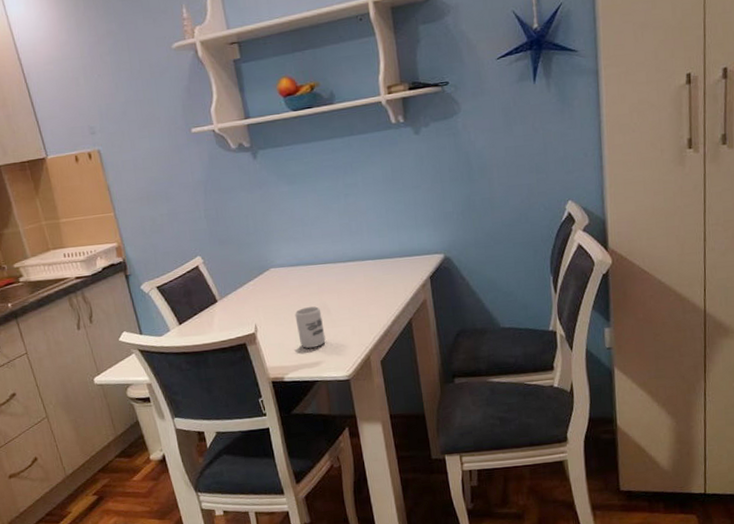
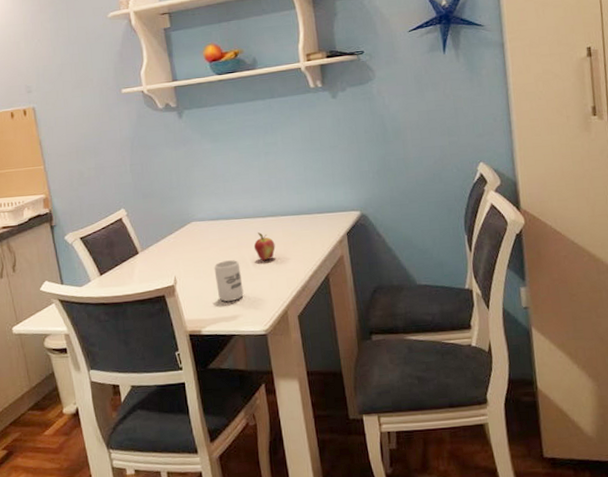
fruit: none [334,278,357,307] -> present [253,232,275,261]

